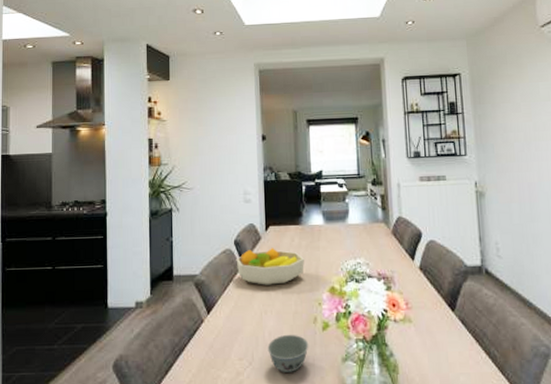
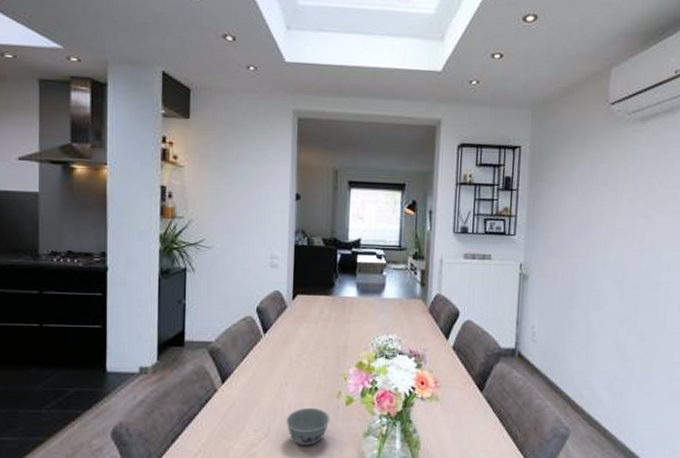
fruit bowl: present [236,248,304,285] -> none [257,318,333,357]

